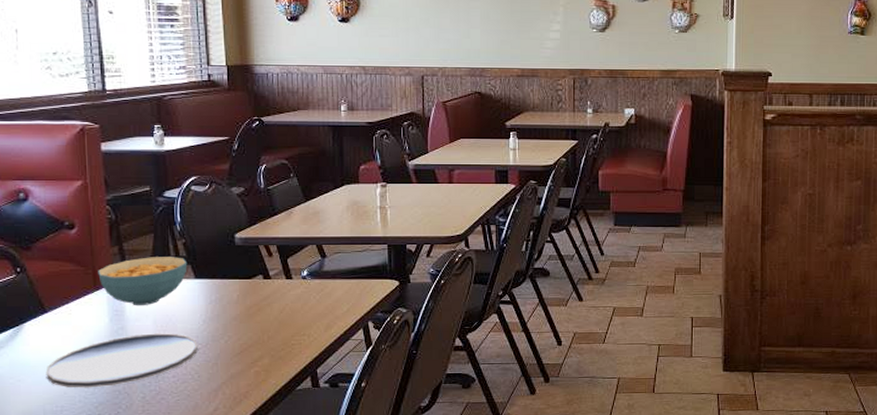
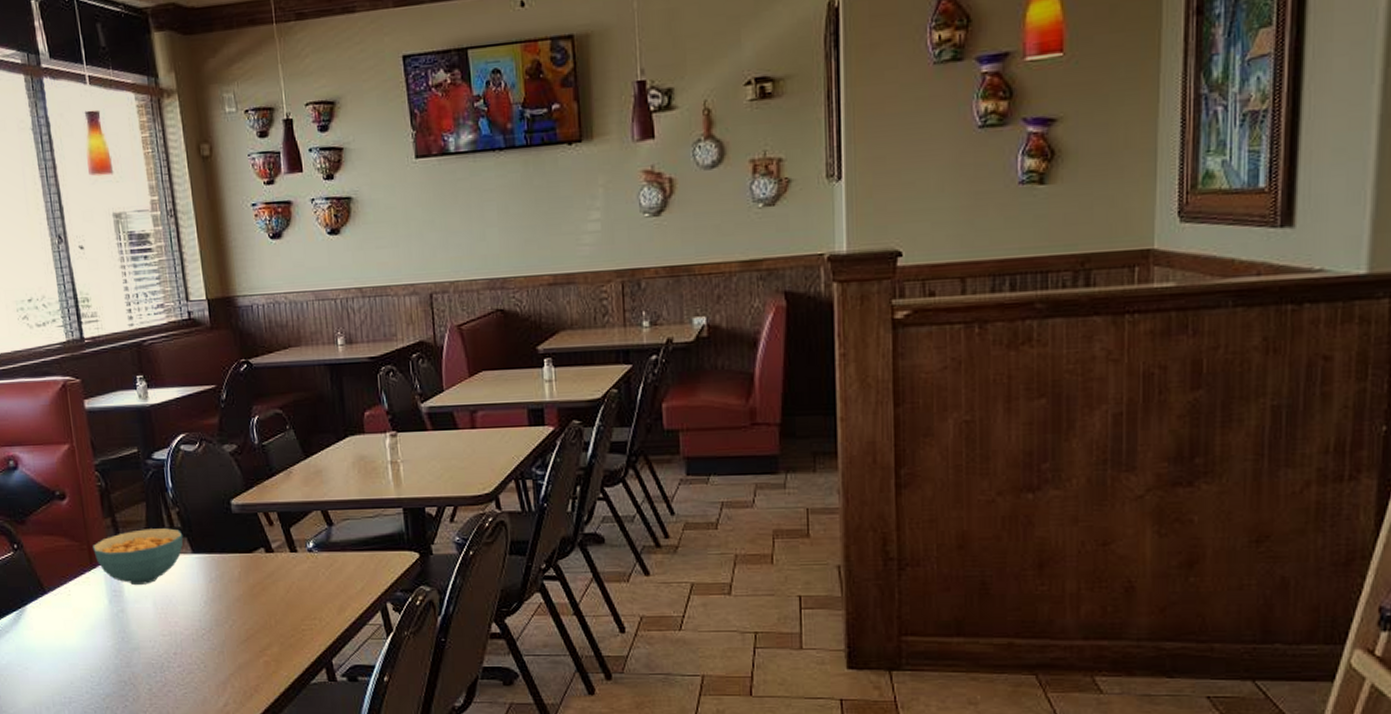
plate: present [46,333,198,388] -> none [51,616,202,678]

